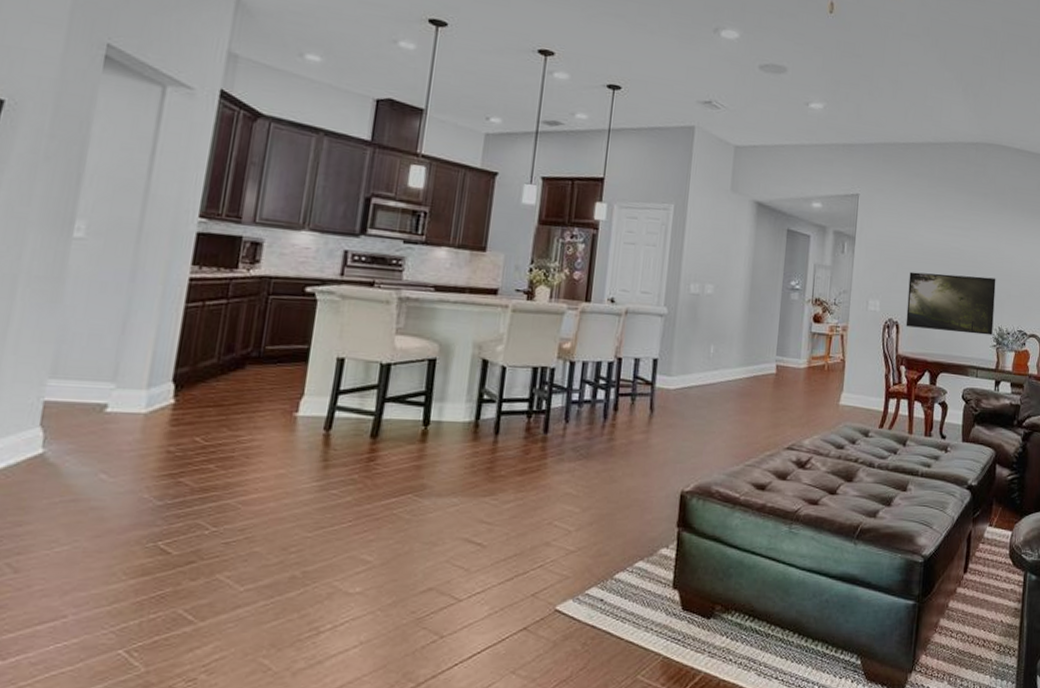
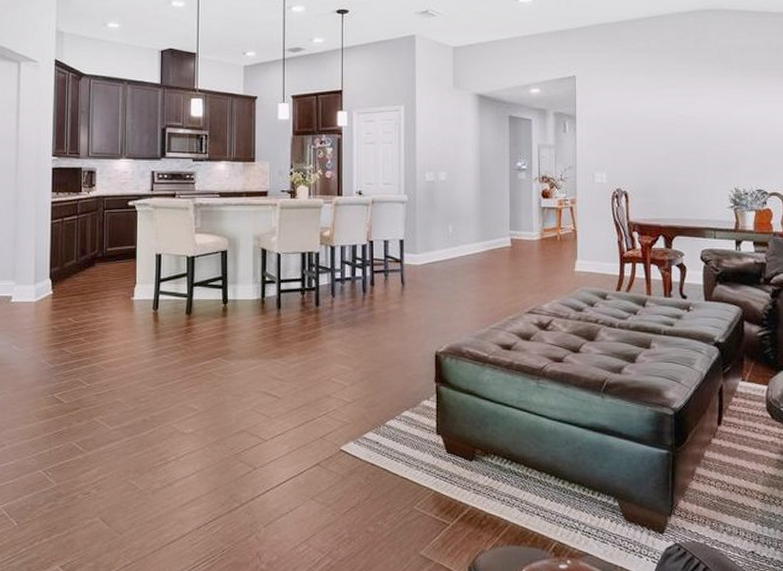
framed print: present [905,271,996,335] -> none [634,141,729,197]

